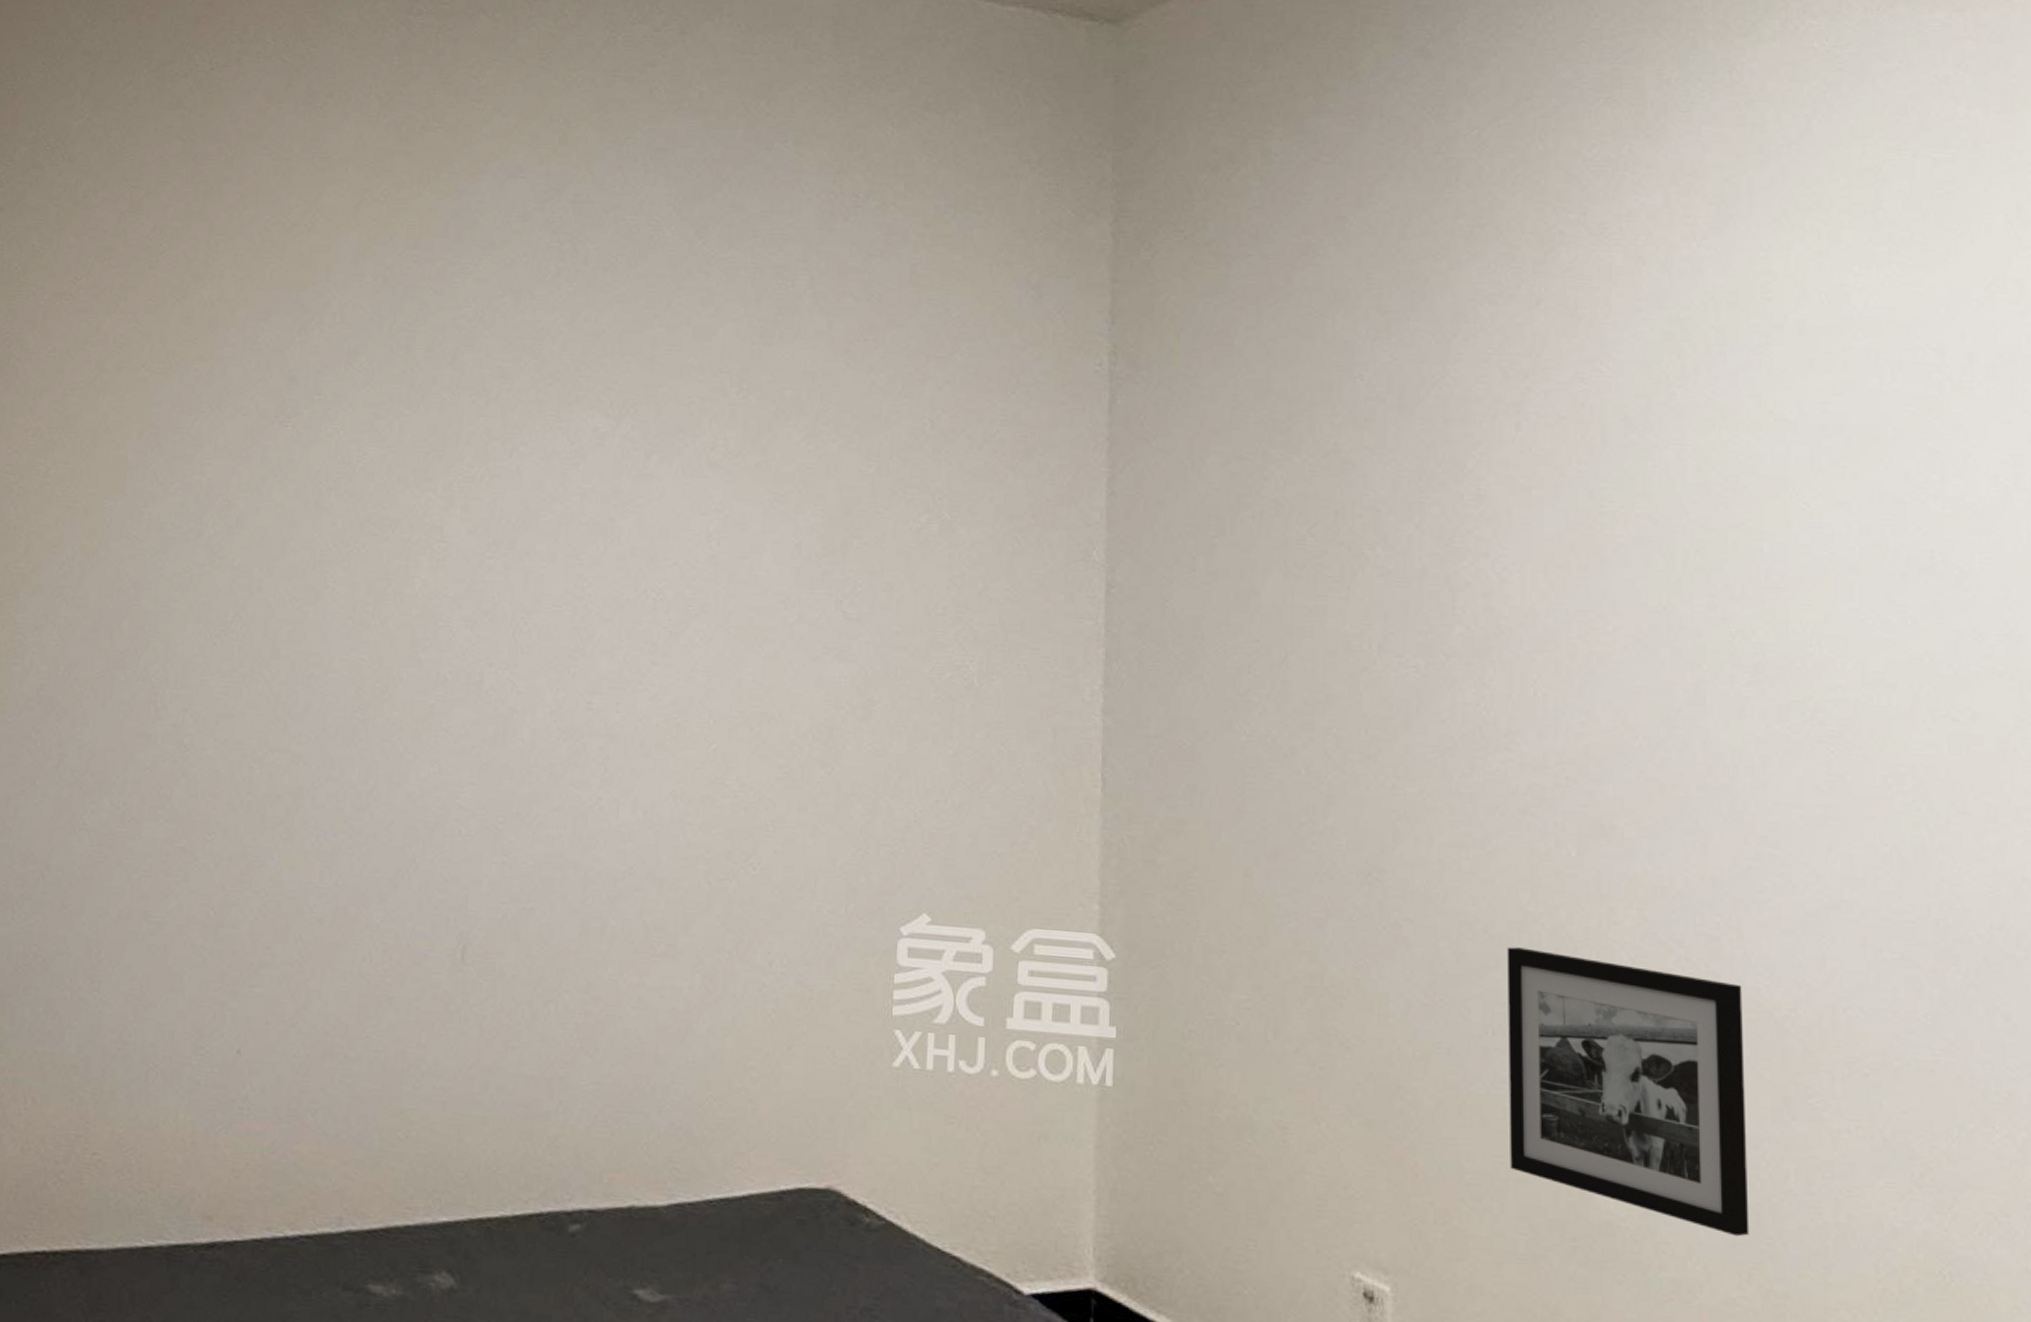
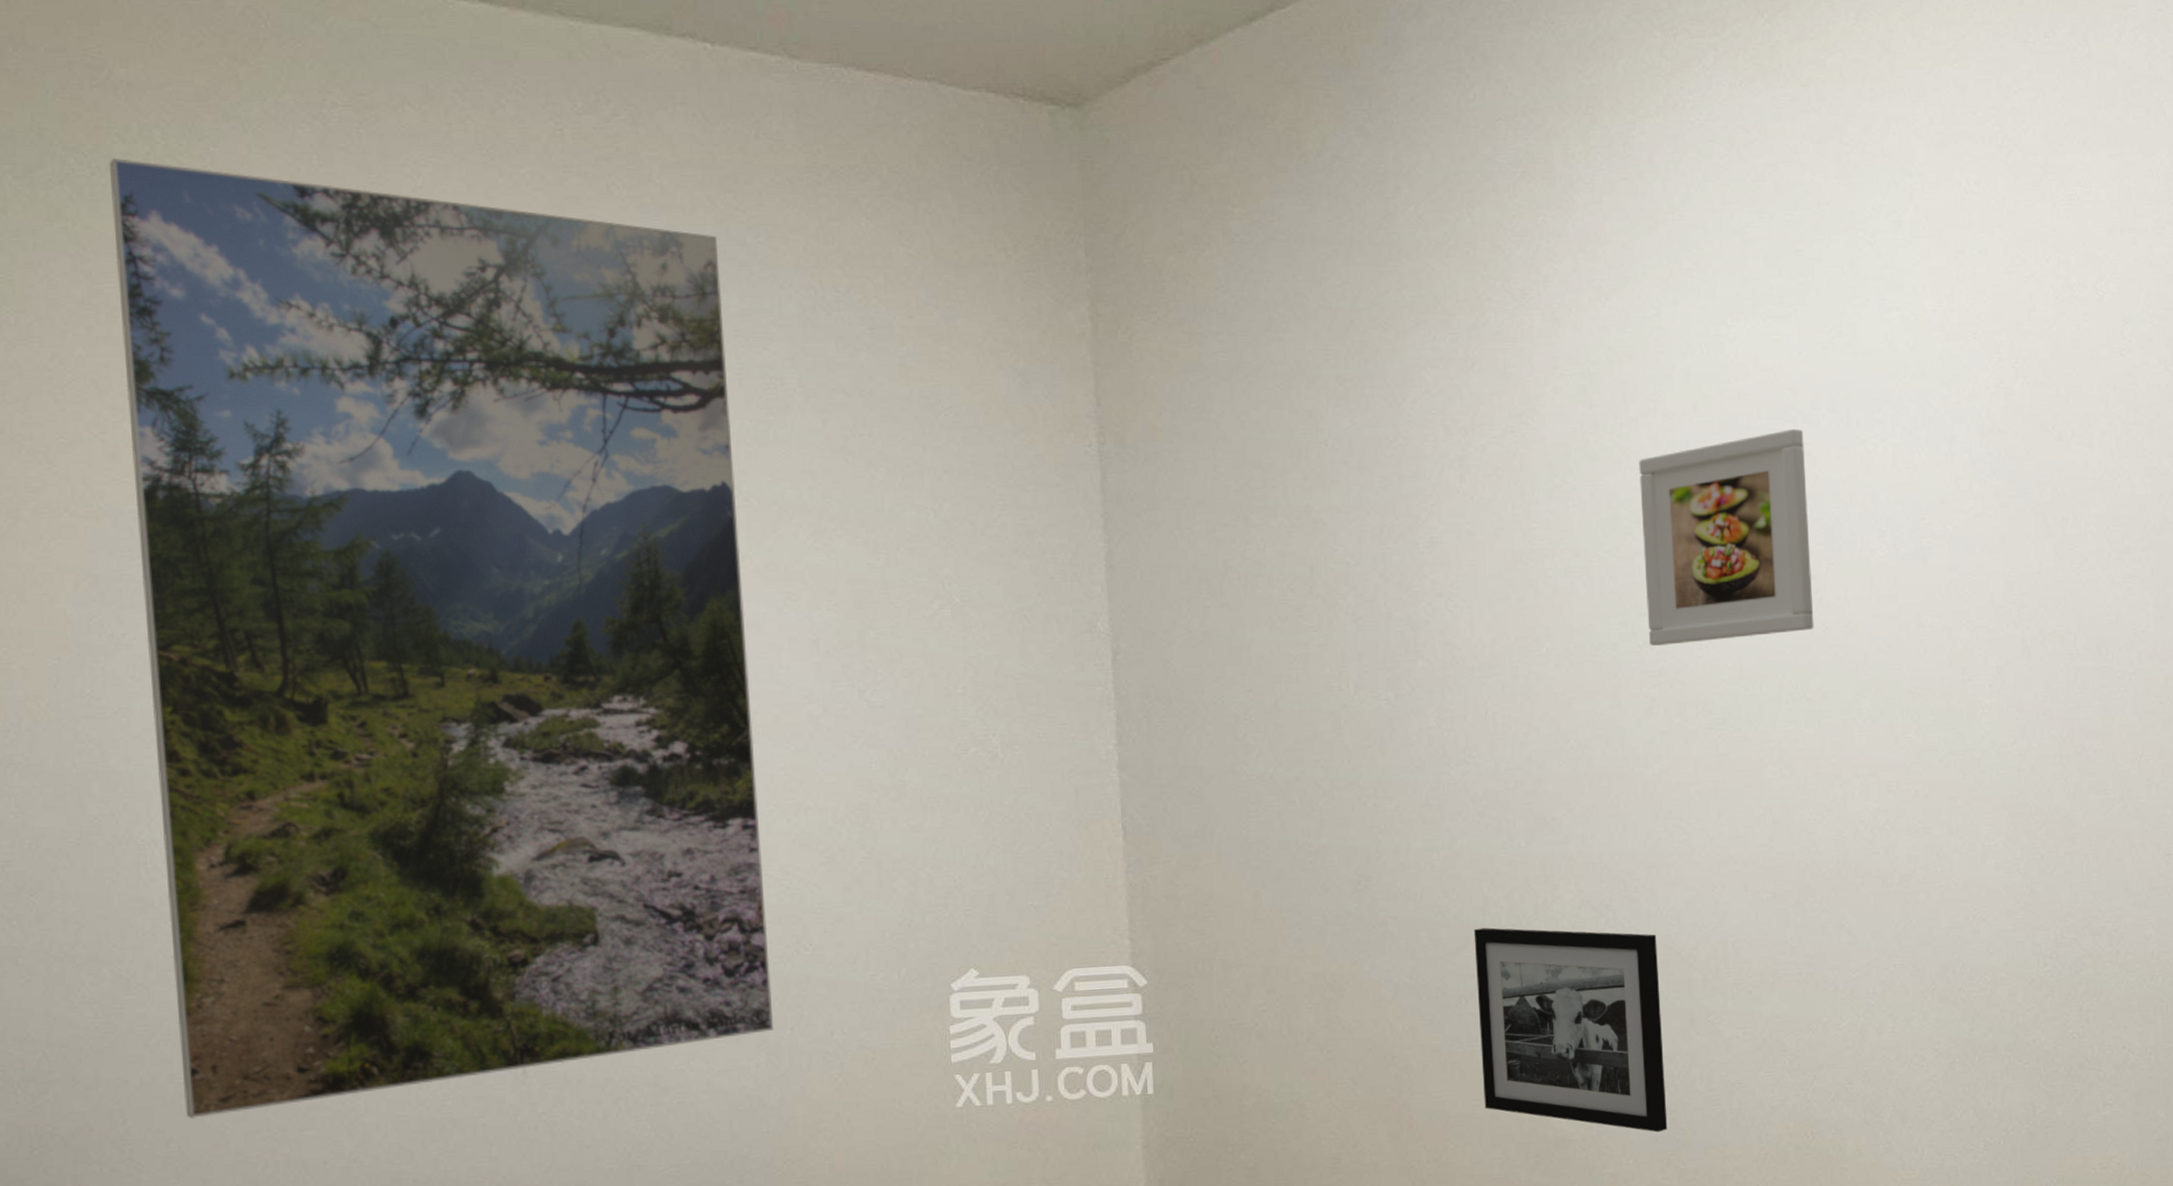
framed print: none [152,56,746,960] -> present [110,158,774,1120]
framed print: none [1737,395,1963,637] -> present [1639,428,1814,646]

